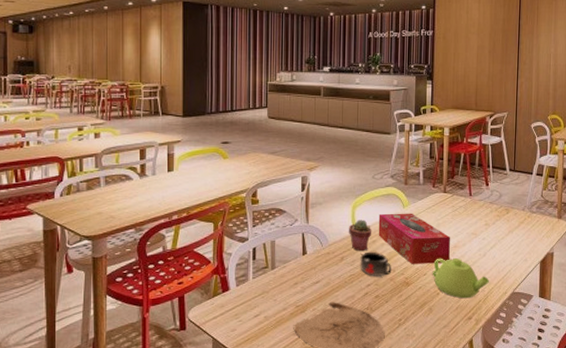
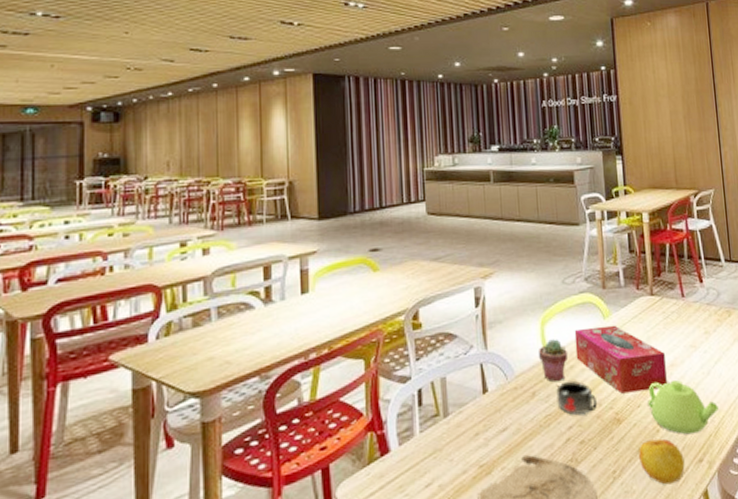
apple: none [421,300,457,333] -> present [639,438,685,485]

